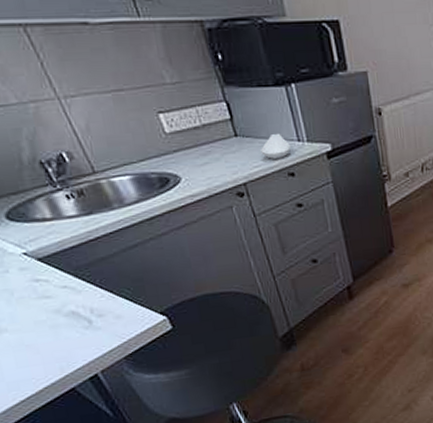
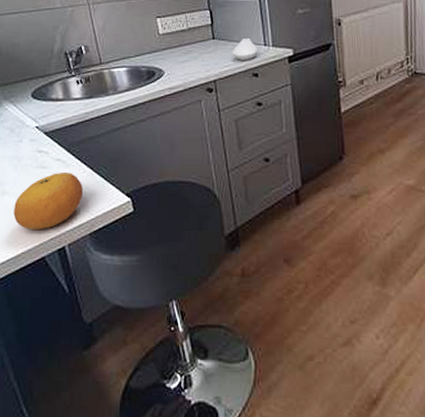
fruit: none [19,299,107,364] -> present [13,173,83,229]

